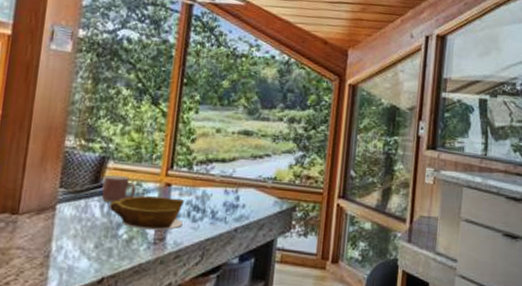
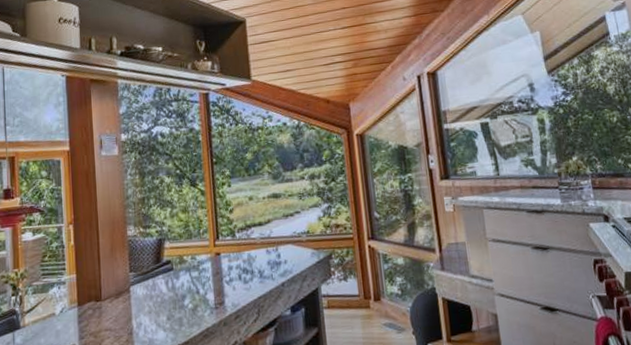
mug: present [101,174,136,202] -> none [163,252,192,278]
bowl: present [108,196,184,231] -> none [172,264,236,298]

